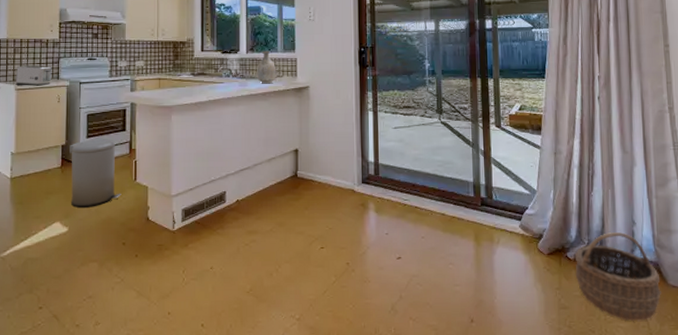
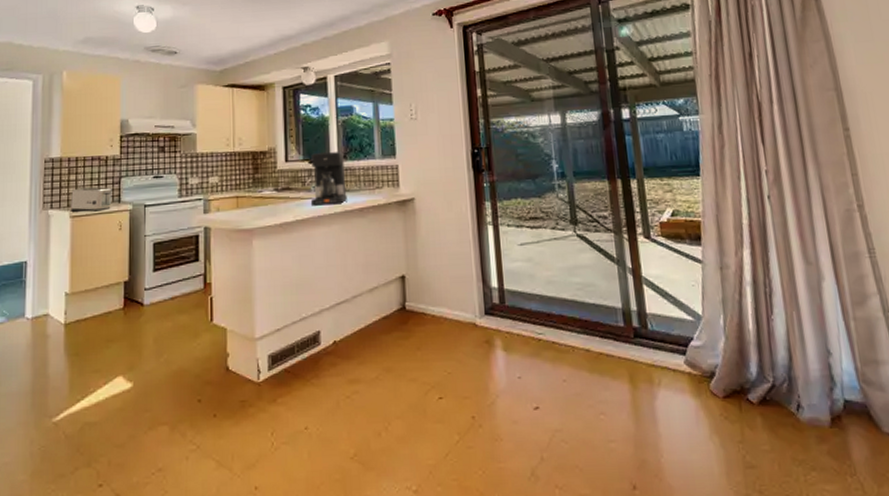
pedal bin: present [70,139,122,208] -> none [133,271,196,358]
coffee maker: none [221,45,253,89] -> present [310,152,347,206]
vase: present [256,50,277,84] -> none [350,157,375,198]
wicker basket: present [575,232,661,321] -> none [759,366,875,482]

